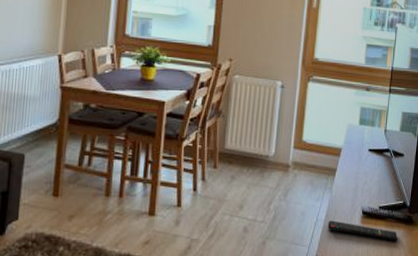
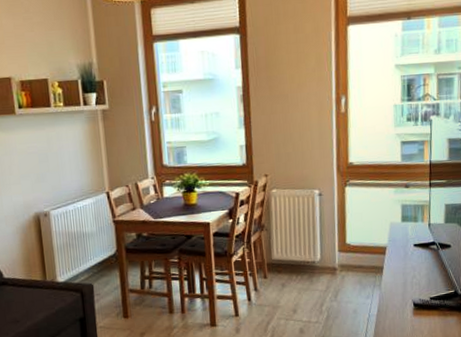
remote control: present [327,220,398,241] -> none [380,314,453,329]

